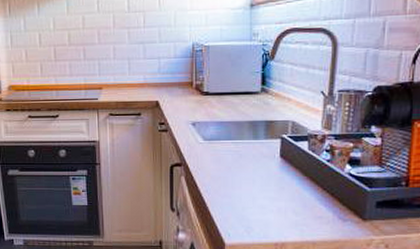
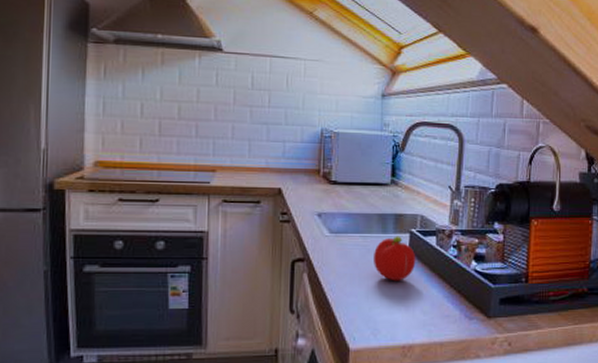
fruit: none [245,141,288,184] -> present [372,236,416,281]

